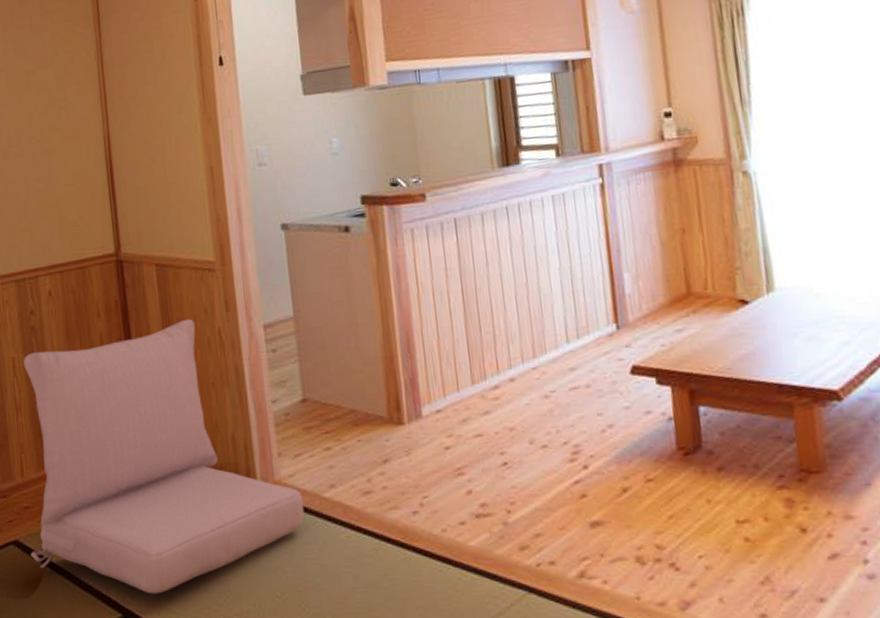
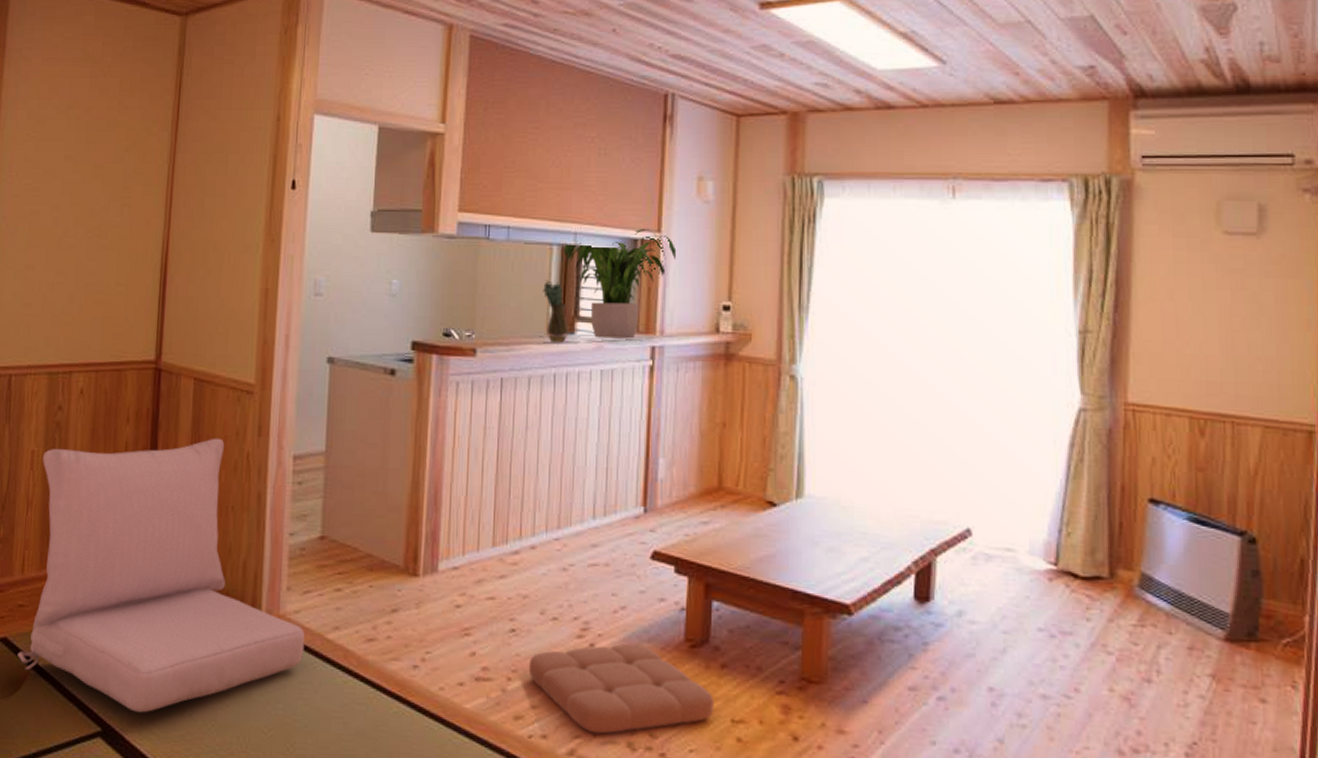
vase: none [481,115,514,177] -> present [542,280,569,344]
potted plant: none [496,49,610,165] -> present [563,229,677,339]
seat cushion: none [525,459,717,553] -> present [528,643,714,734]

